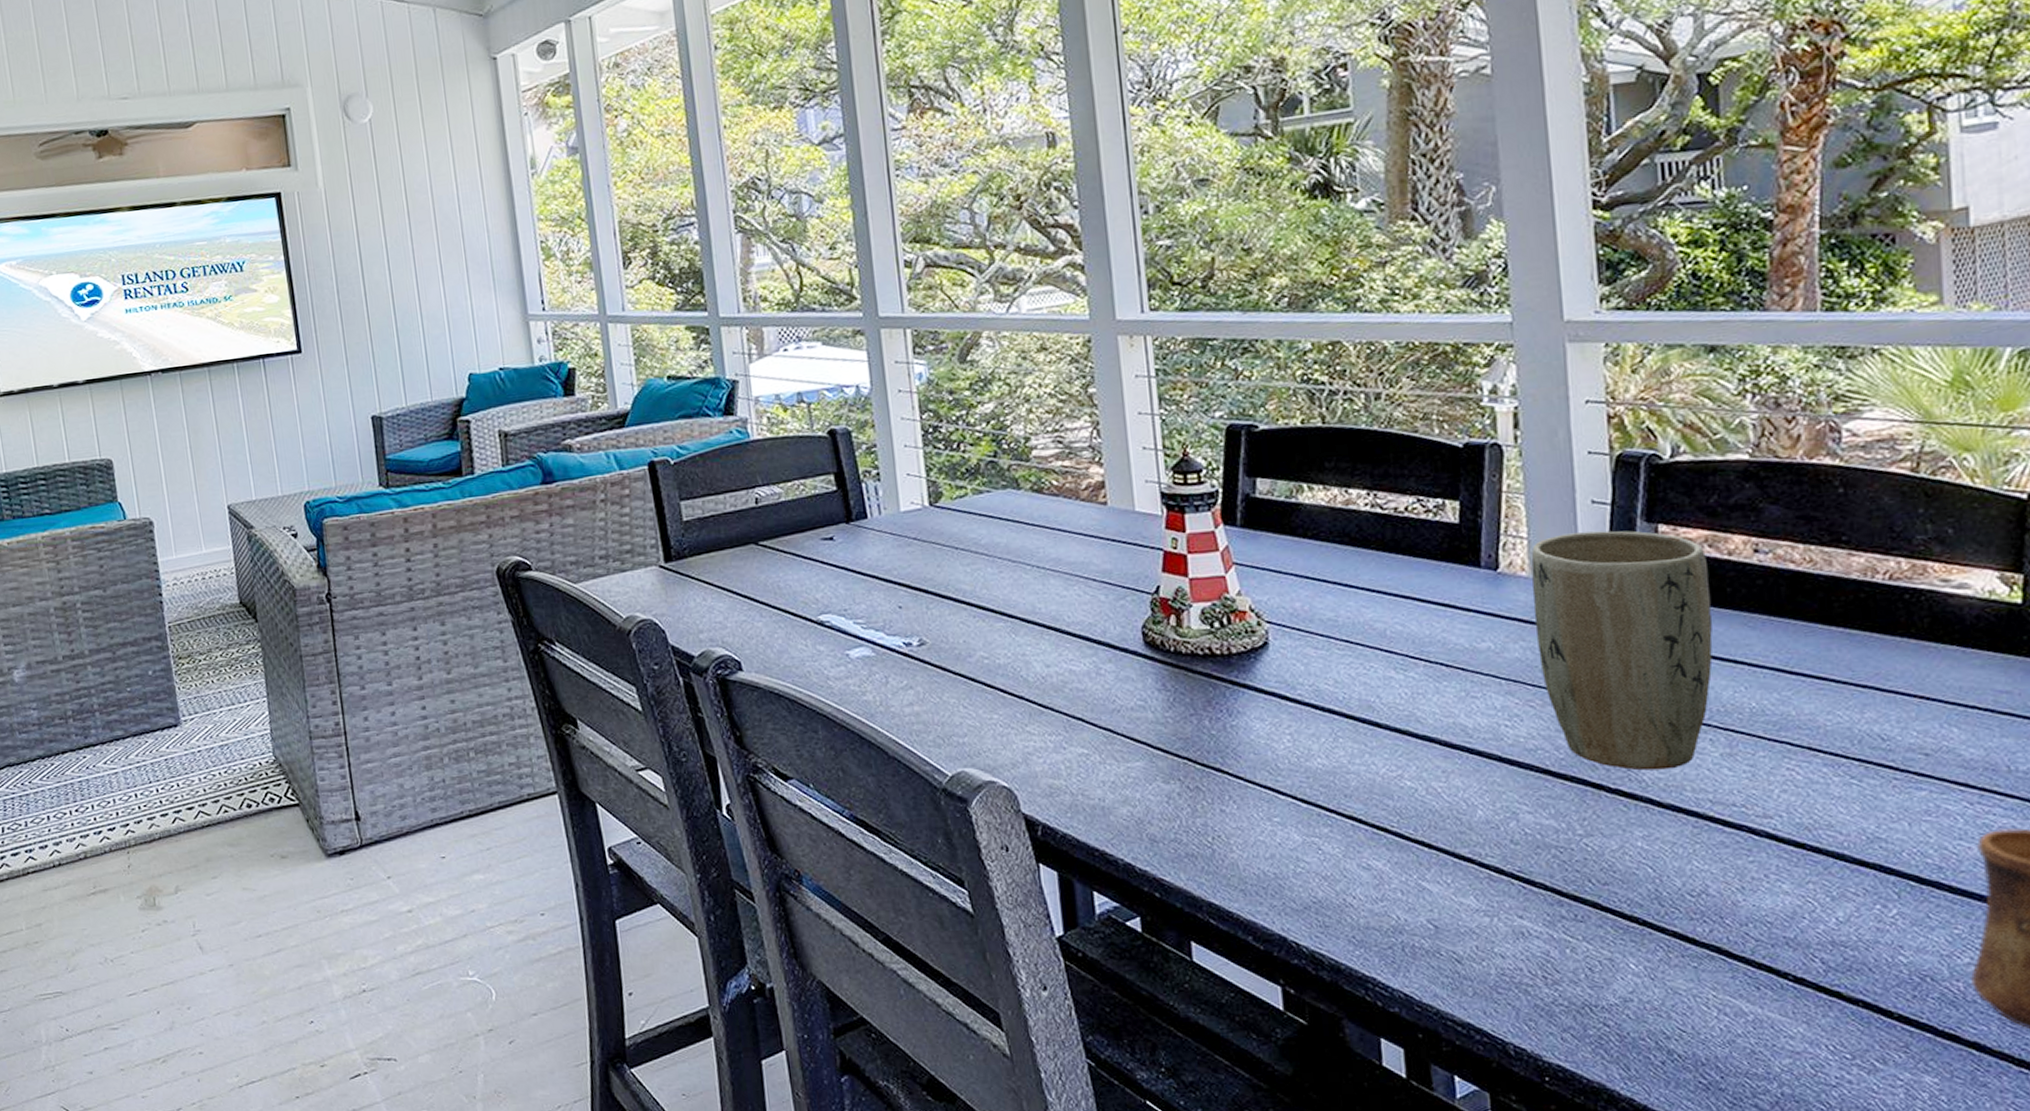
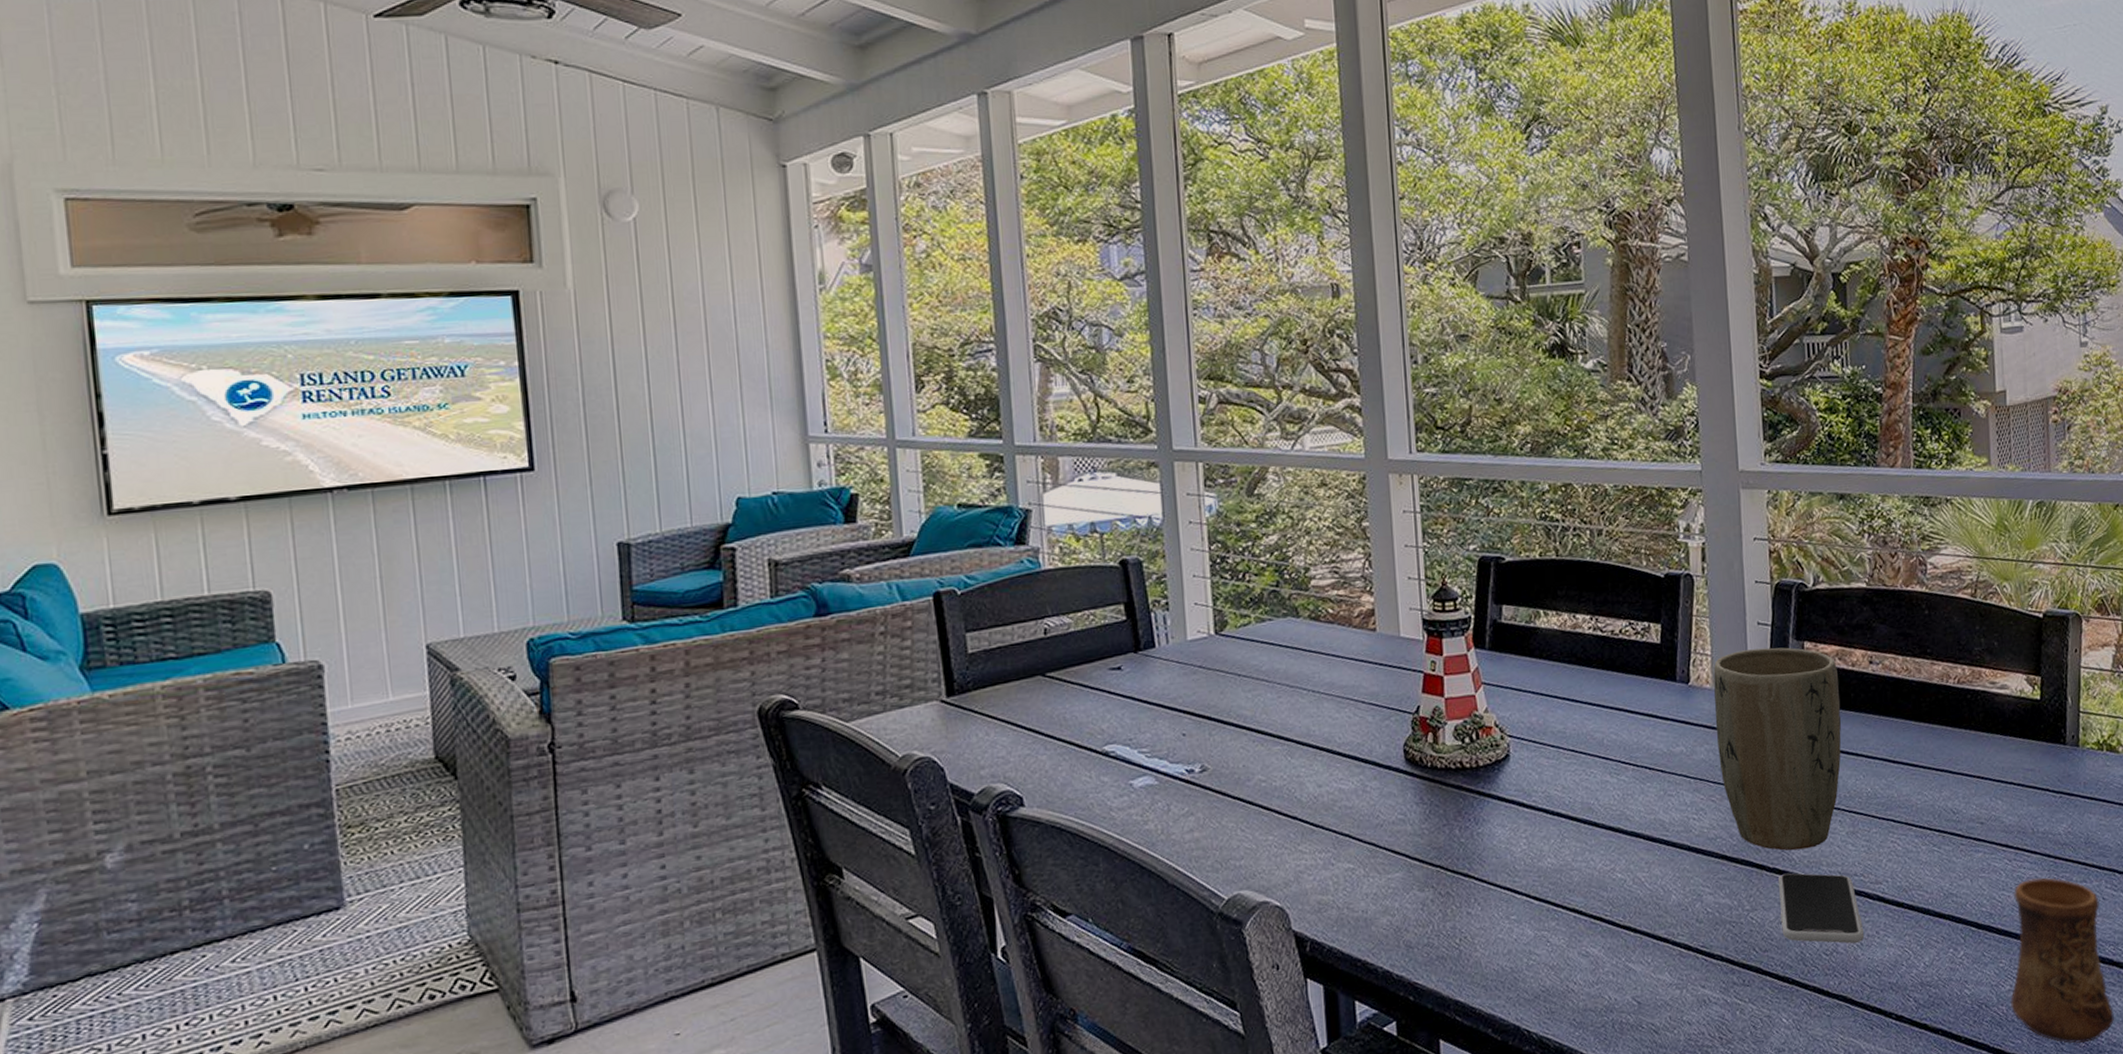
smartphone: none [1622,796,1746,886] -> present [1777,873,1864,944]

